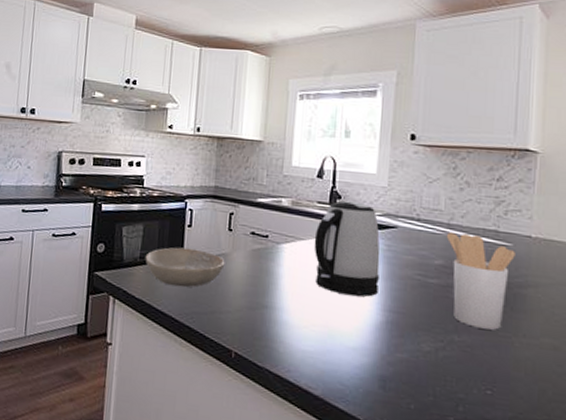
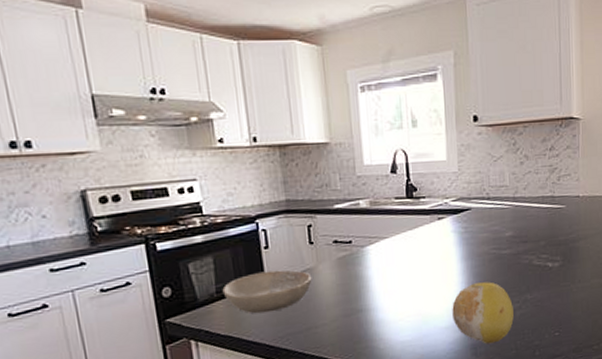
kettle: present [314,201,380,297] -> none [397,191,461,282]
fruit: none [362,307,436,382] -> present [452,282,514,344]
utensil holder: present [446,232,515,330] -> none [513,203,568,284]

